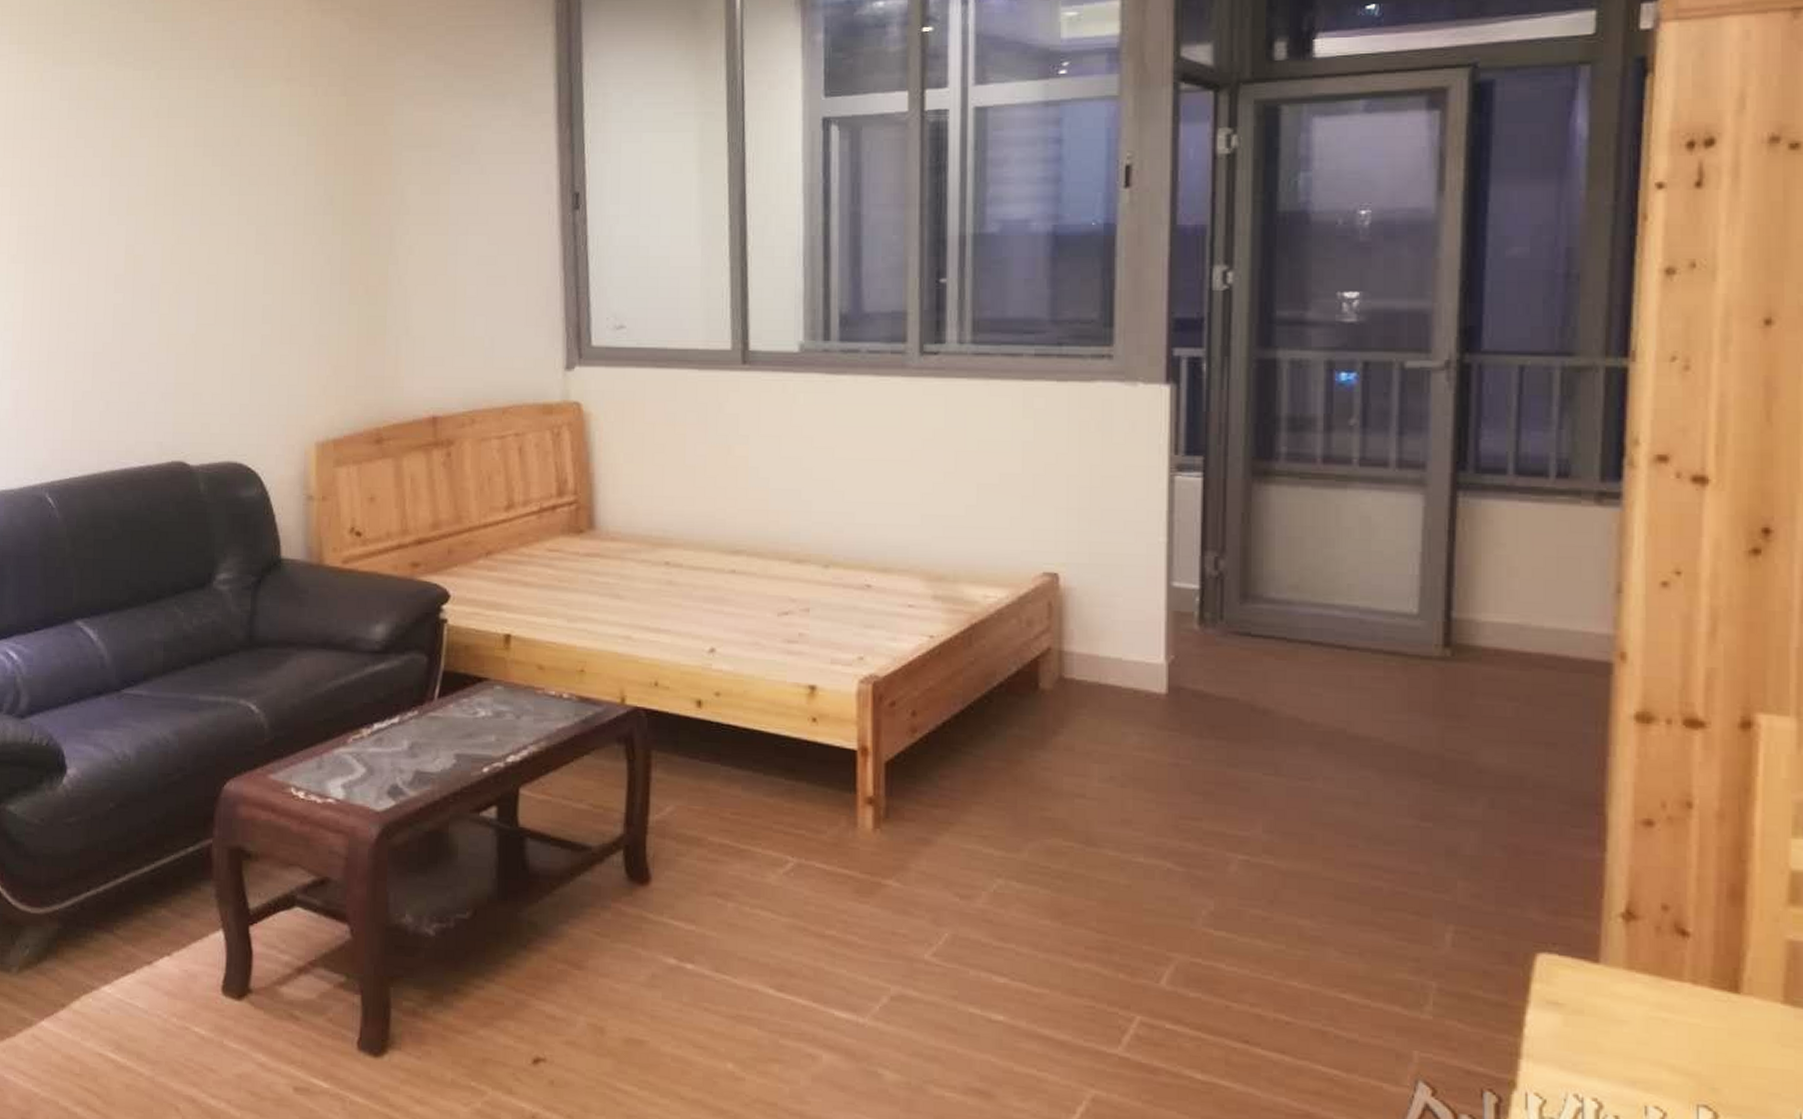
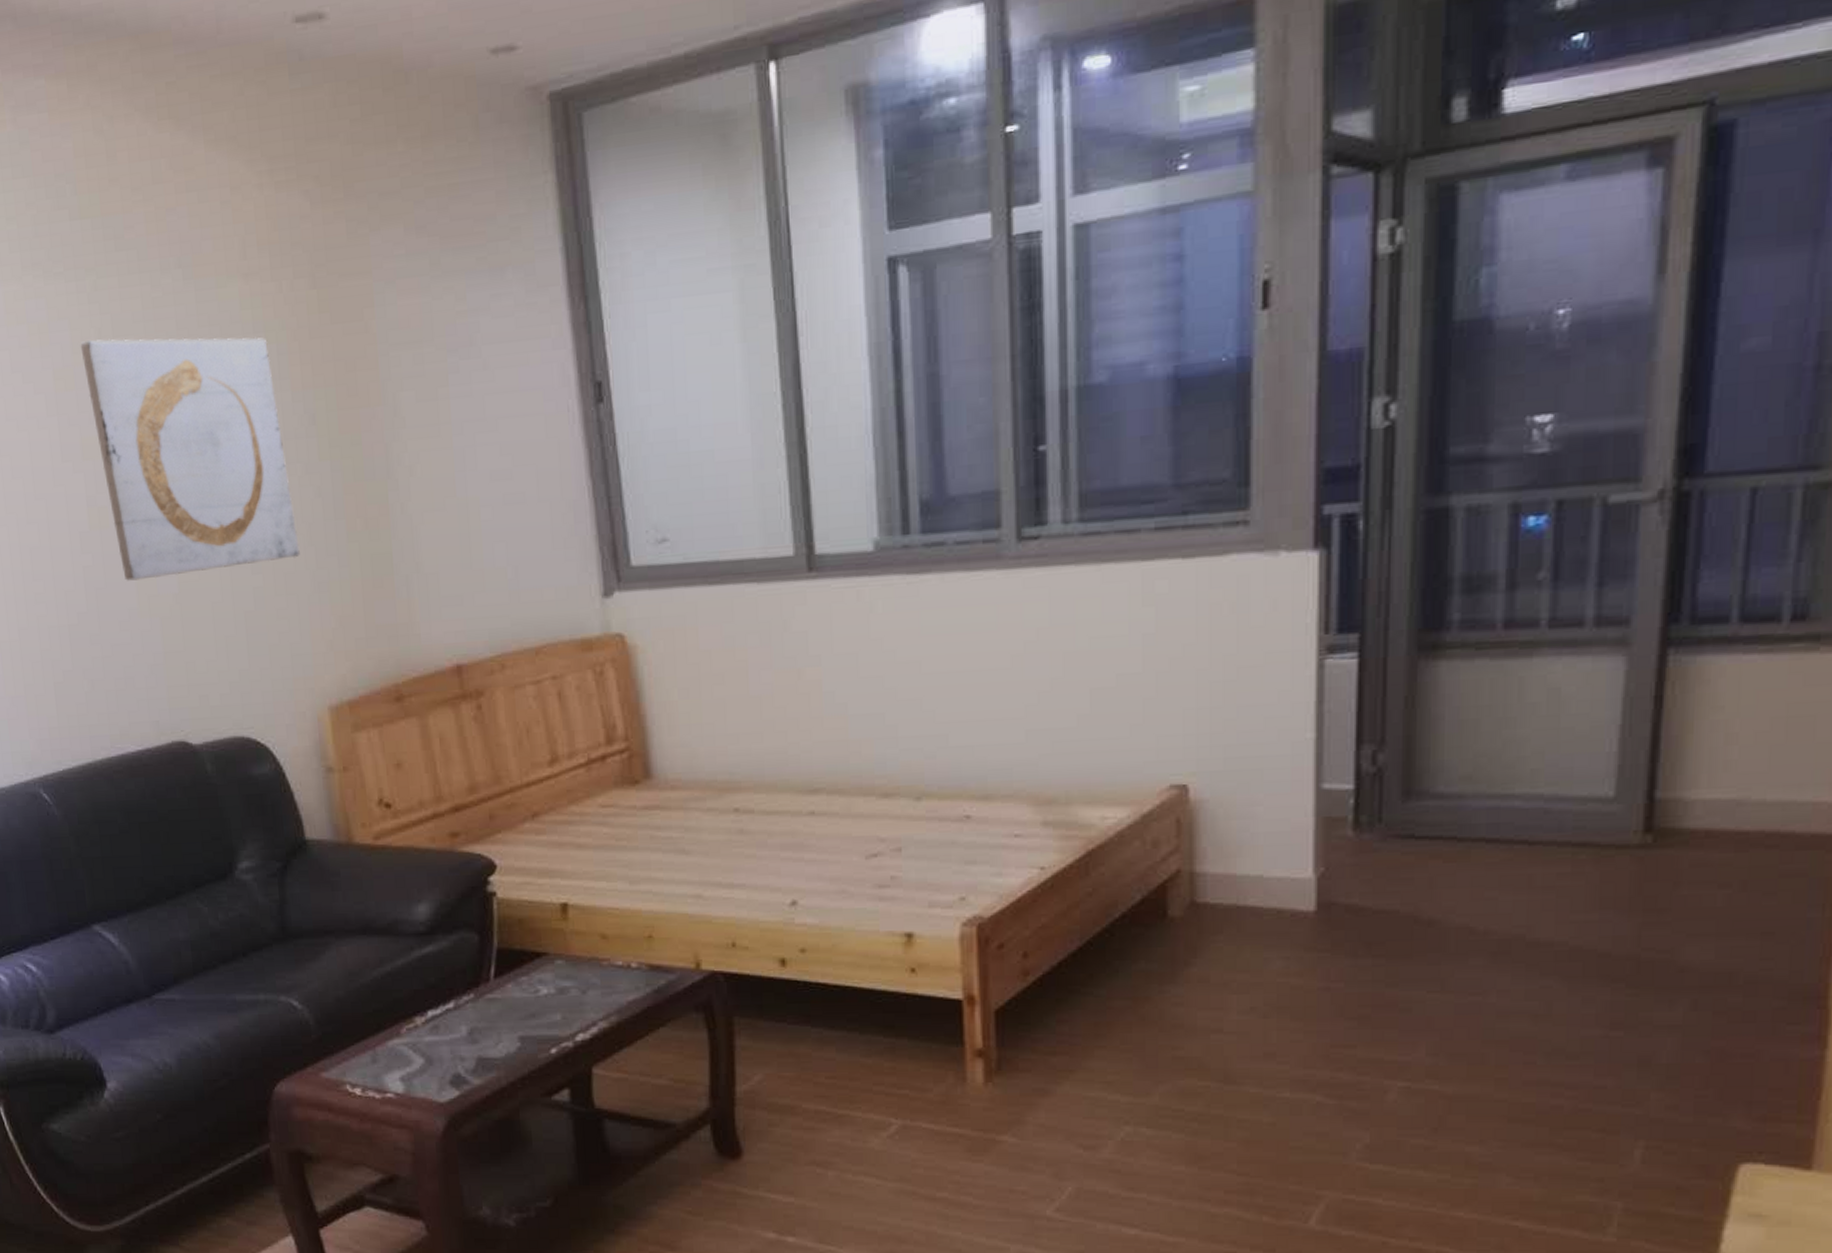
wall art: none [139,119,306,320] -> present [80,337,300,581]

